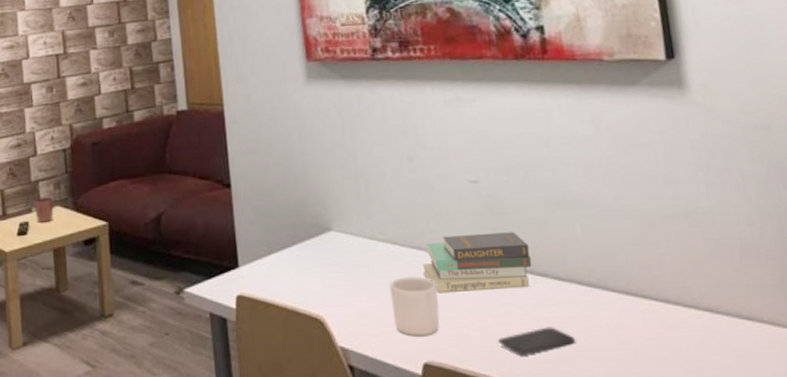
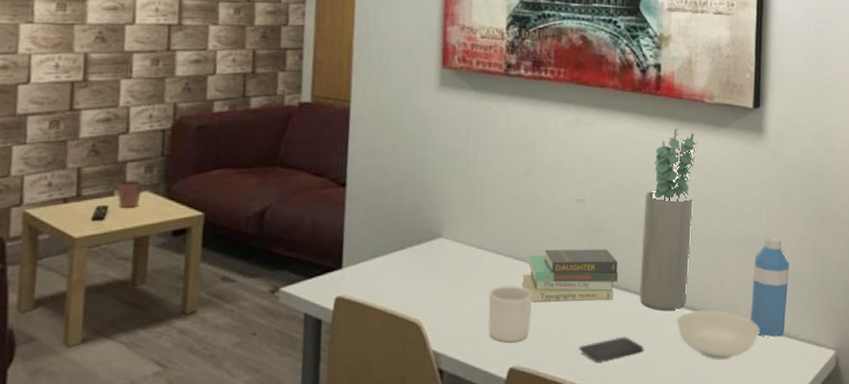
vase: none [549,93,619,296] -> present [639,129,697,310]
bowl: none [610,294,721,350] -> present [676,310,759,359]
water bottle: none [698,205,754,324] -> present [750,237,789,338]

